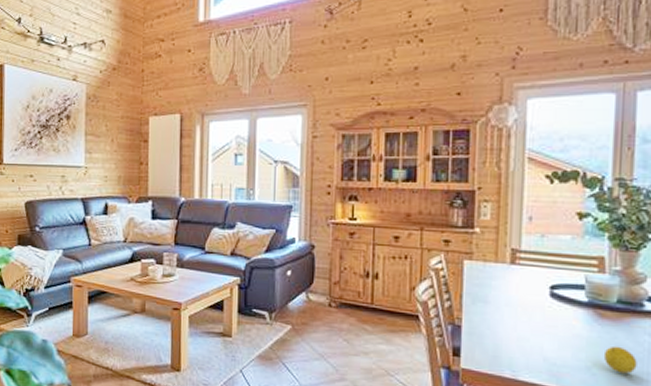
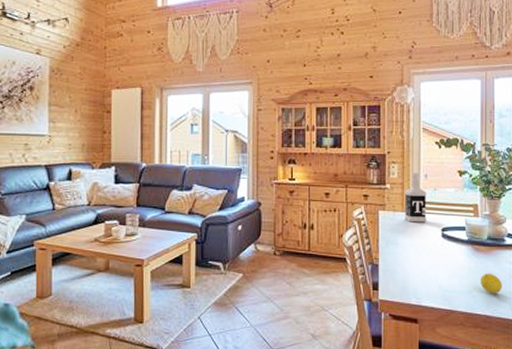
vodka: none [498,213,531,277] -> present [404,172,427,223]

